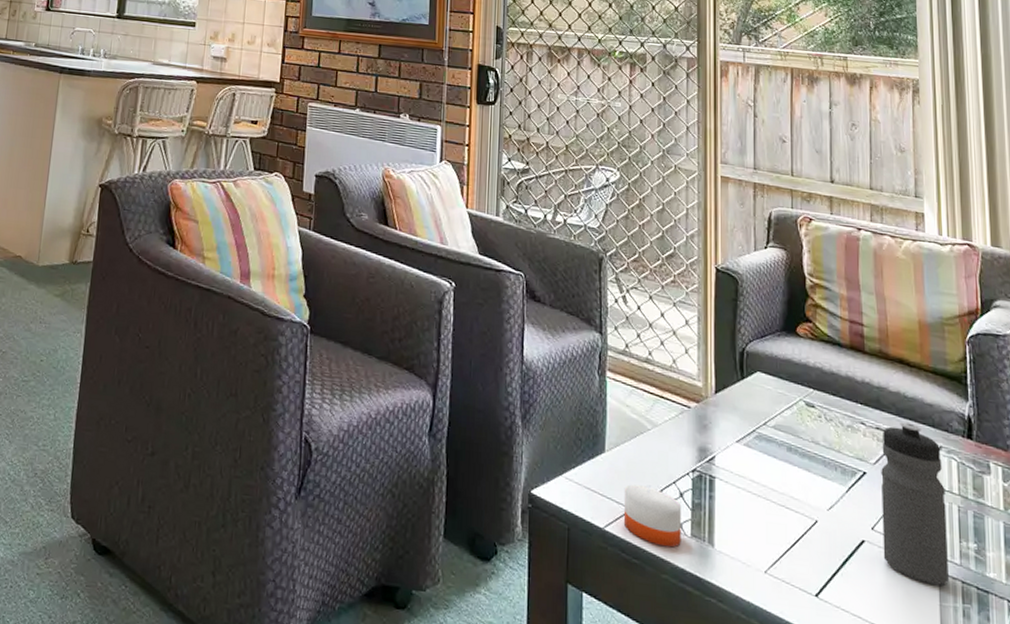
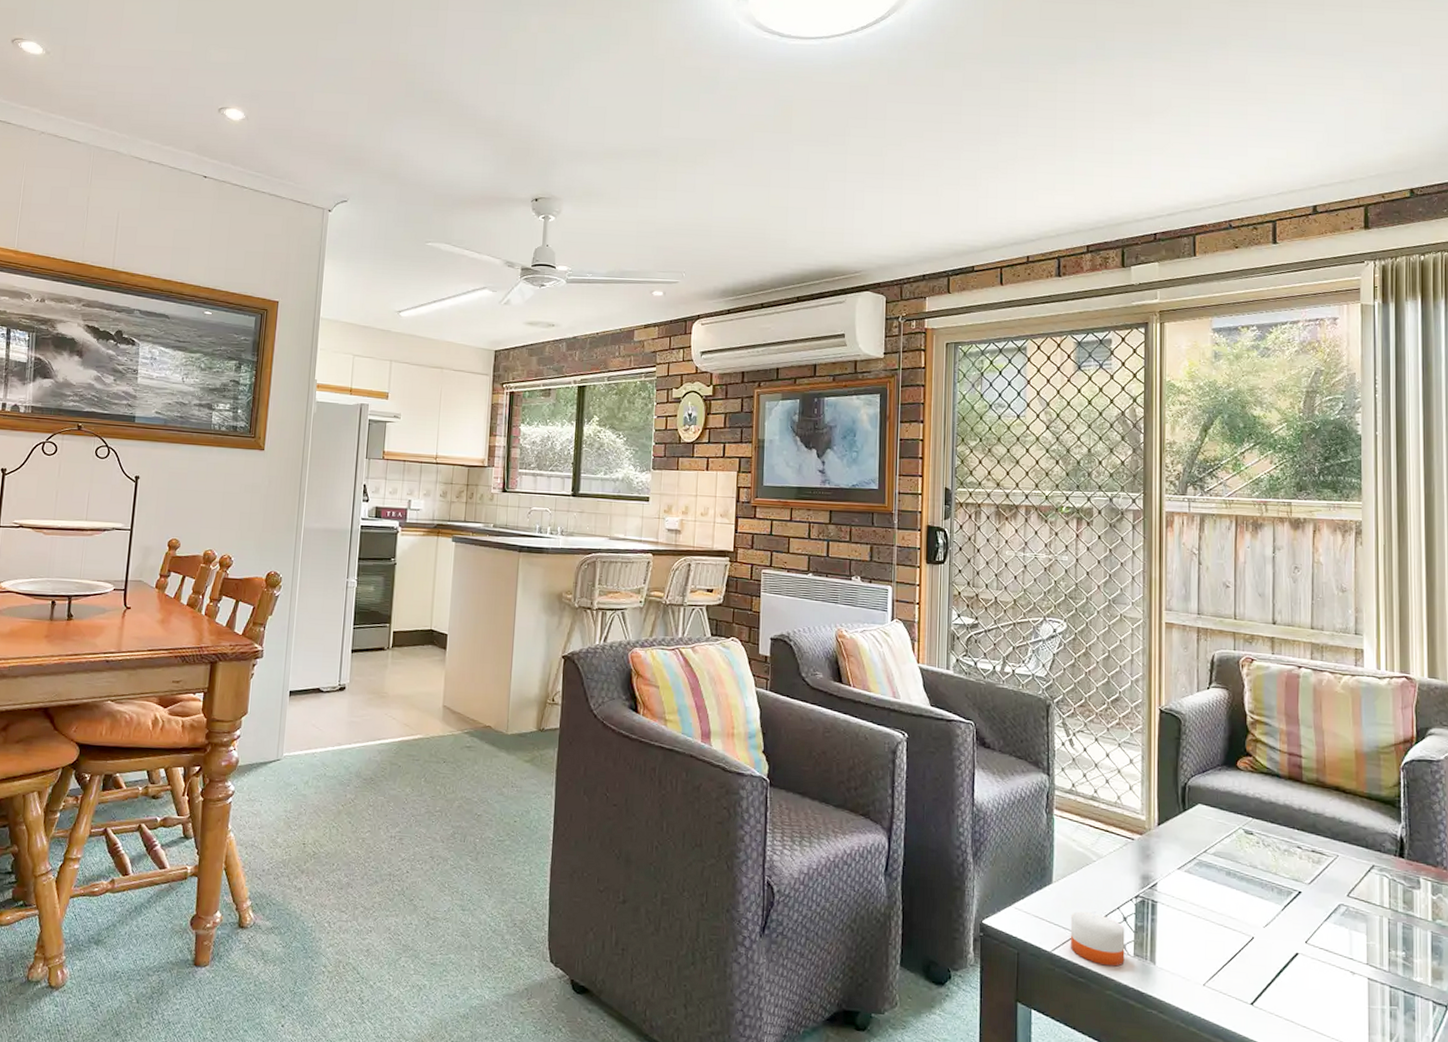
water bottle: present [881,422,949,585] -> none [1316,844,1377,990]

